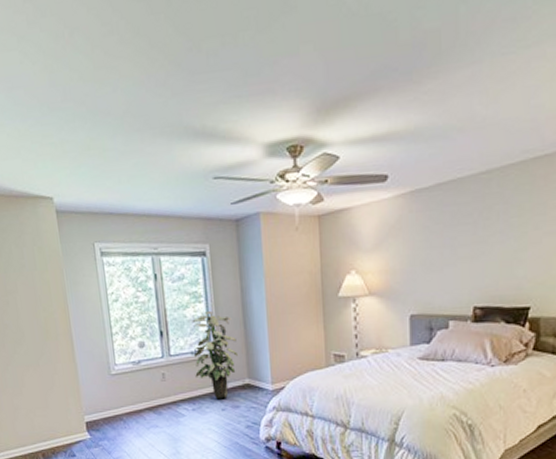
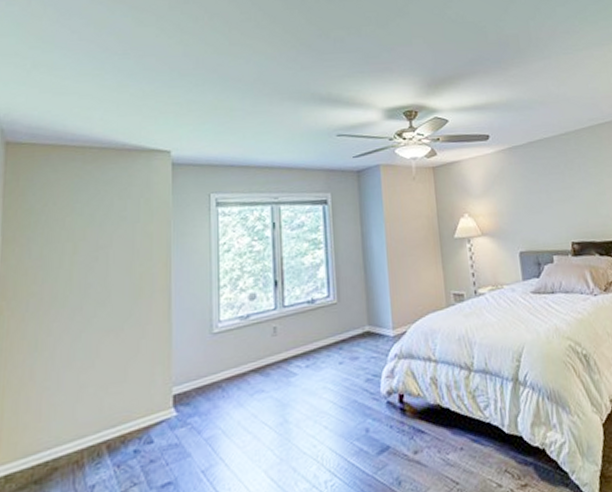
indoor plant: present [192,310,238,400] -> none [310,256,357,352]

